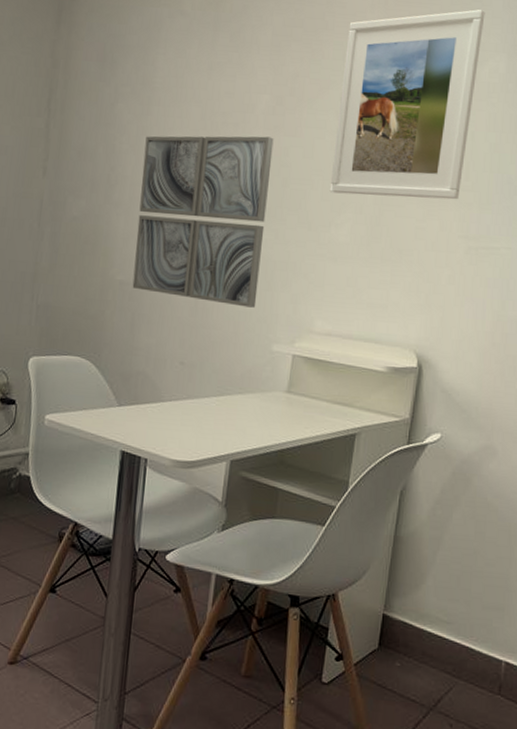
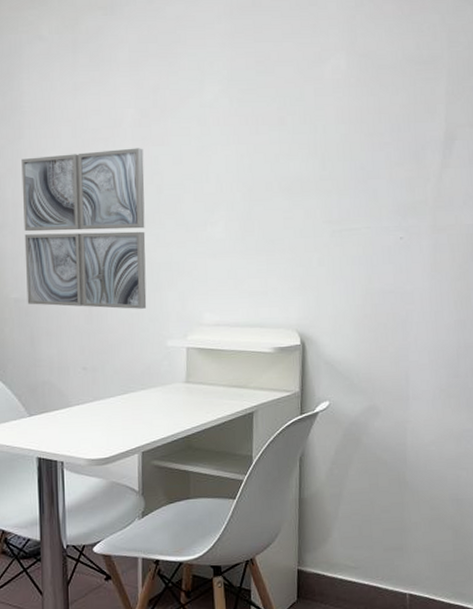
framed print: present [329,9,485,200] -> none [200,13,322,194]

